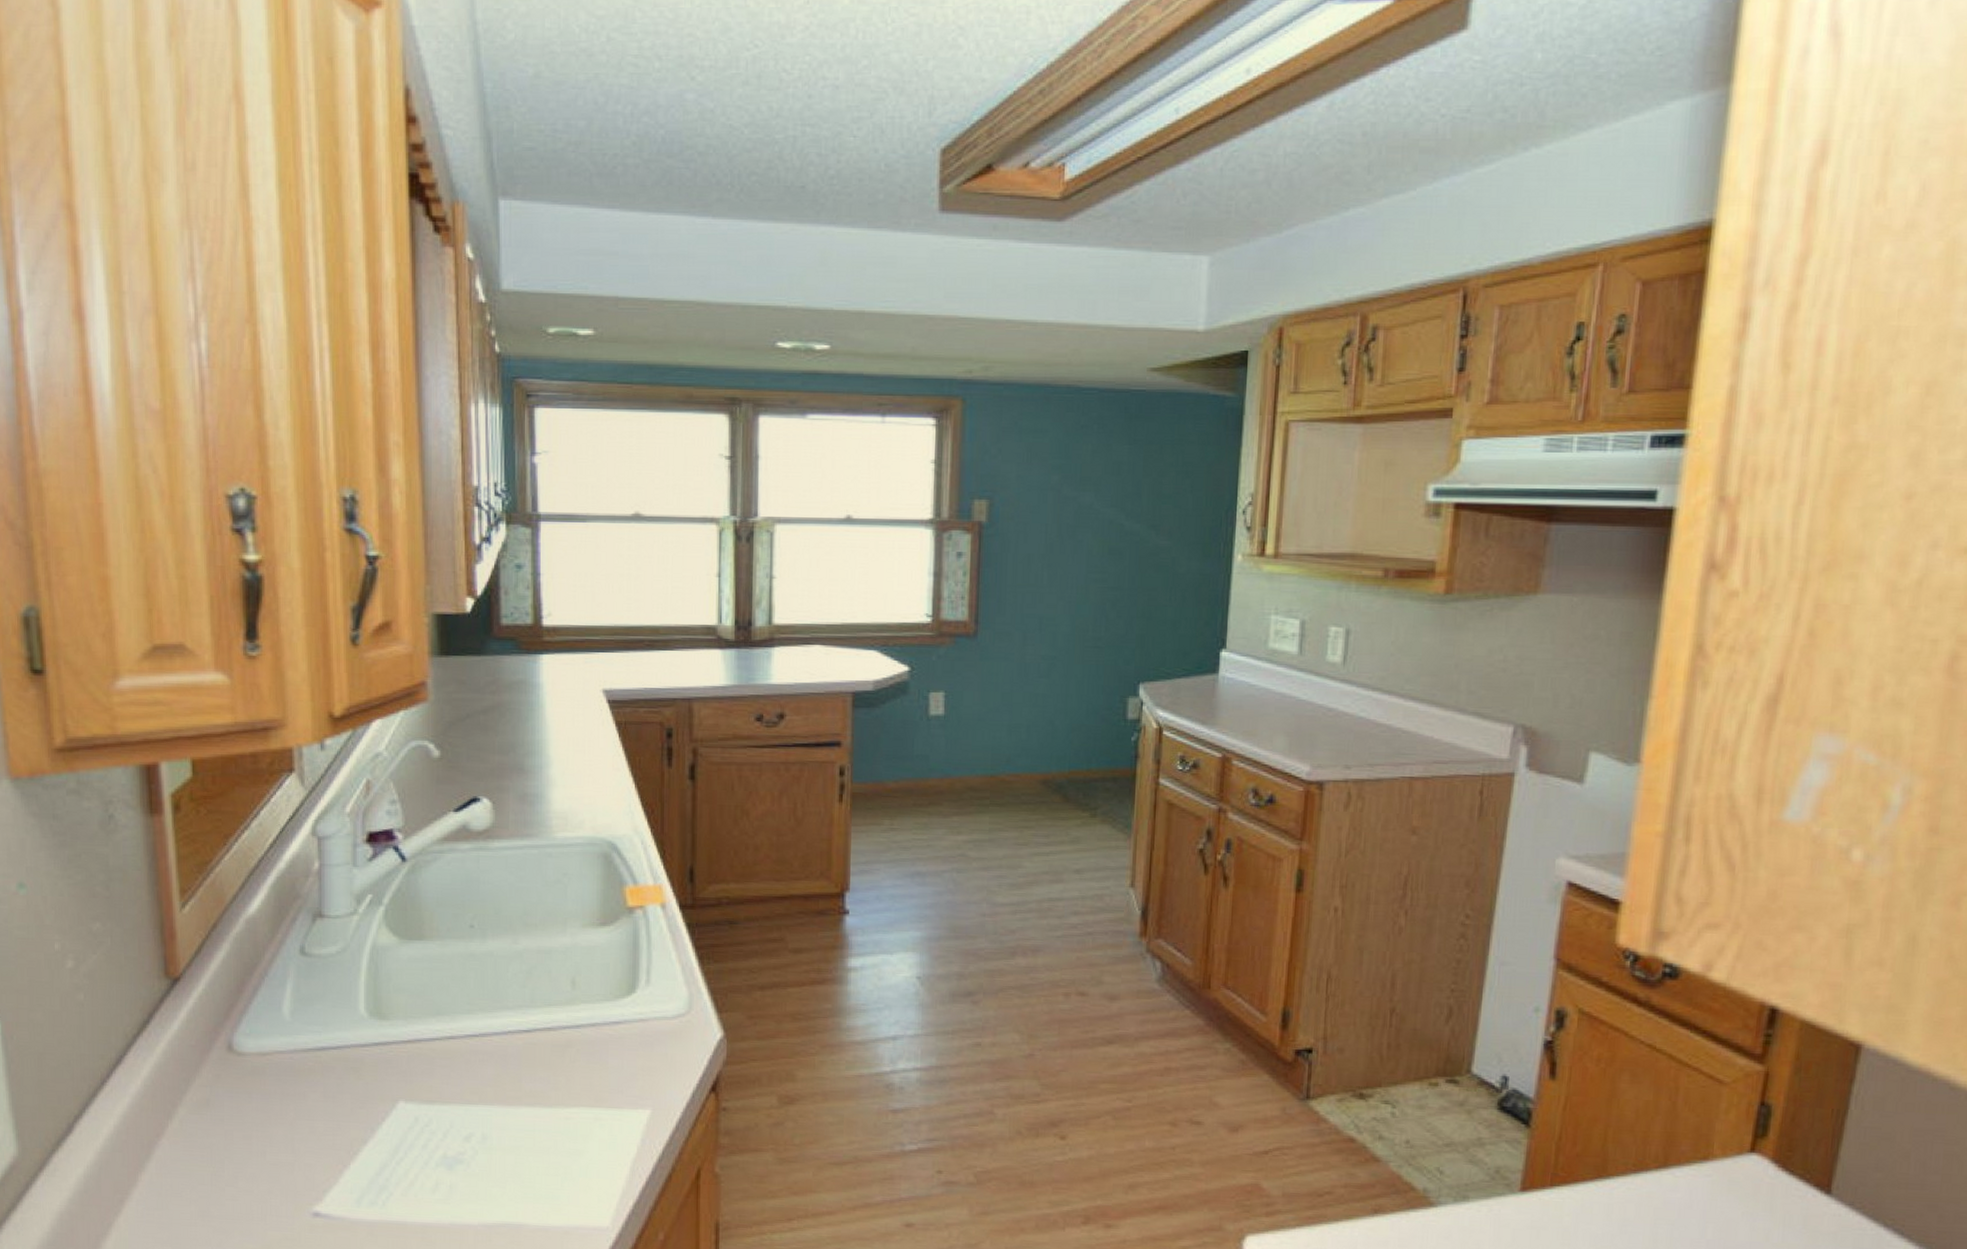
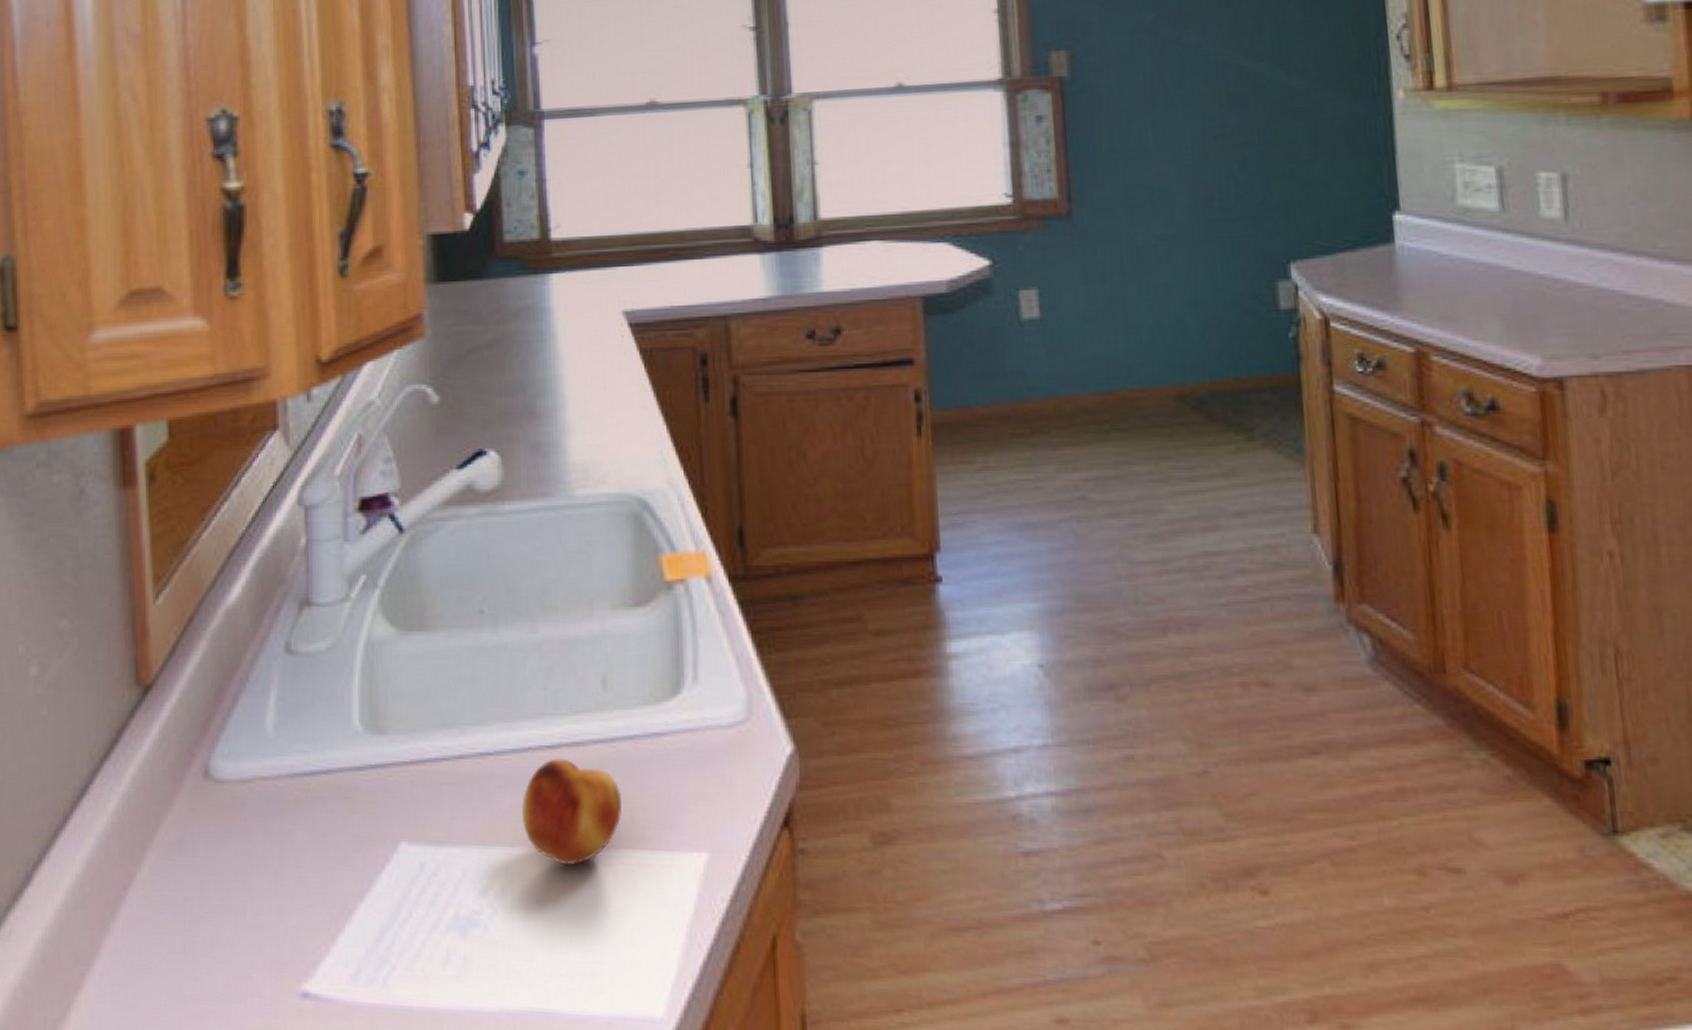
fruit: none [500,1039,583,1120] -> present [521,758,622,866]

